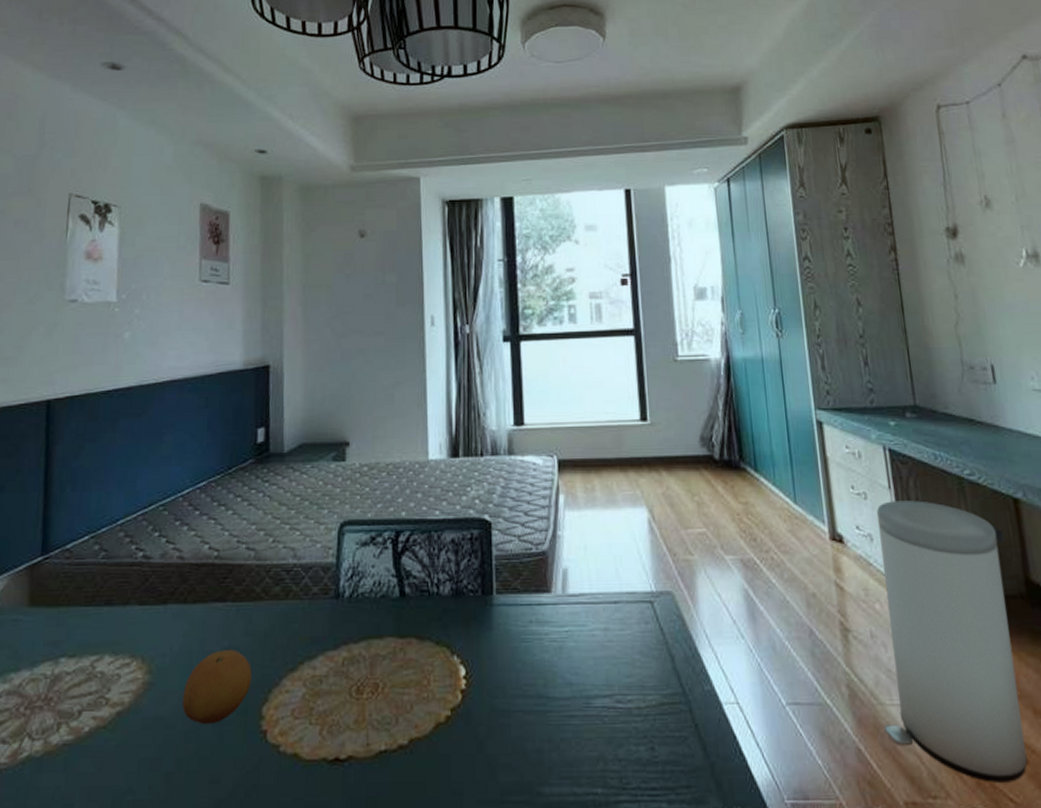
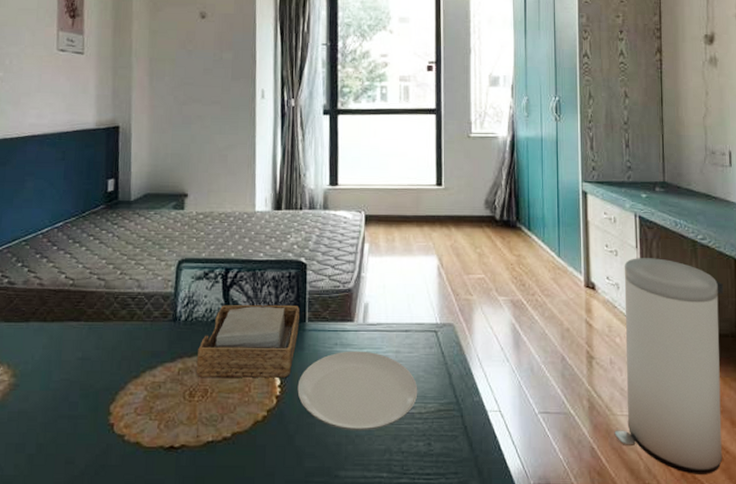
fruit: present [182,649,252,725] -> none [42,359,102,418]
napkin holder: none [364,573,485,669] -> present [196,304,300,379]
plate: none [486,629,634,734] -> present [297,351,418,431]

